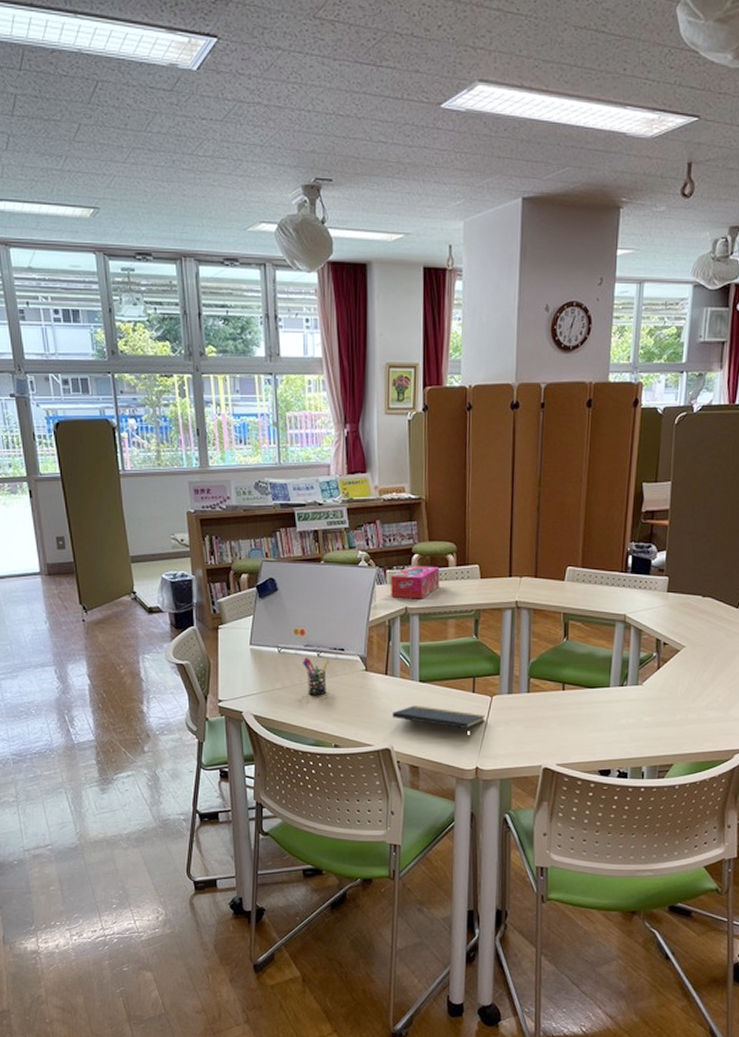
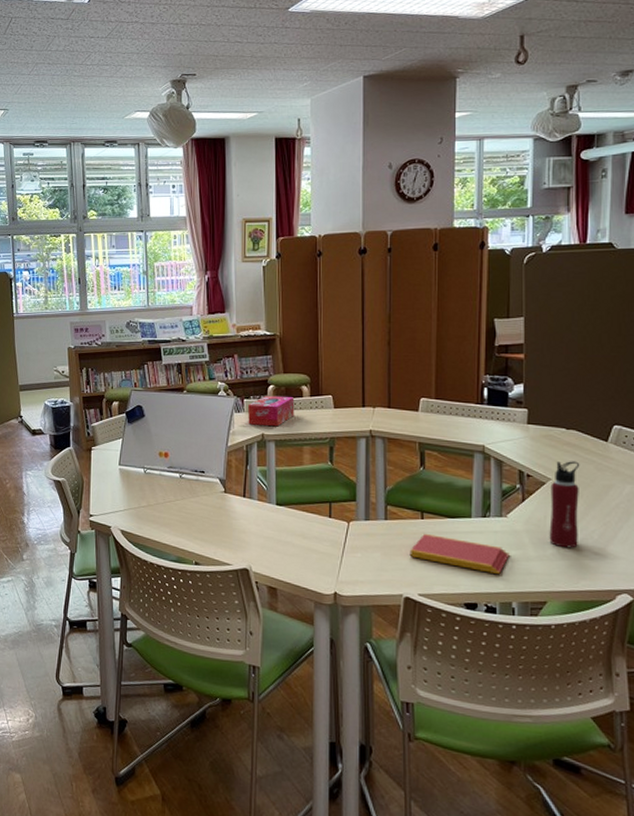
pen holder: present [303,656,329,696] -> none [166,477,191,515]
notepad: present [392,705,485,739] -> none [250,527,342,563]
book: none [550,704,643,742] -> present [409,533,510,575]
water bottle: none [679,628,712,713] -> present [549,461,580,548]

